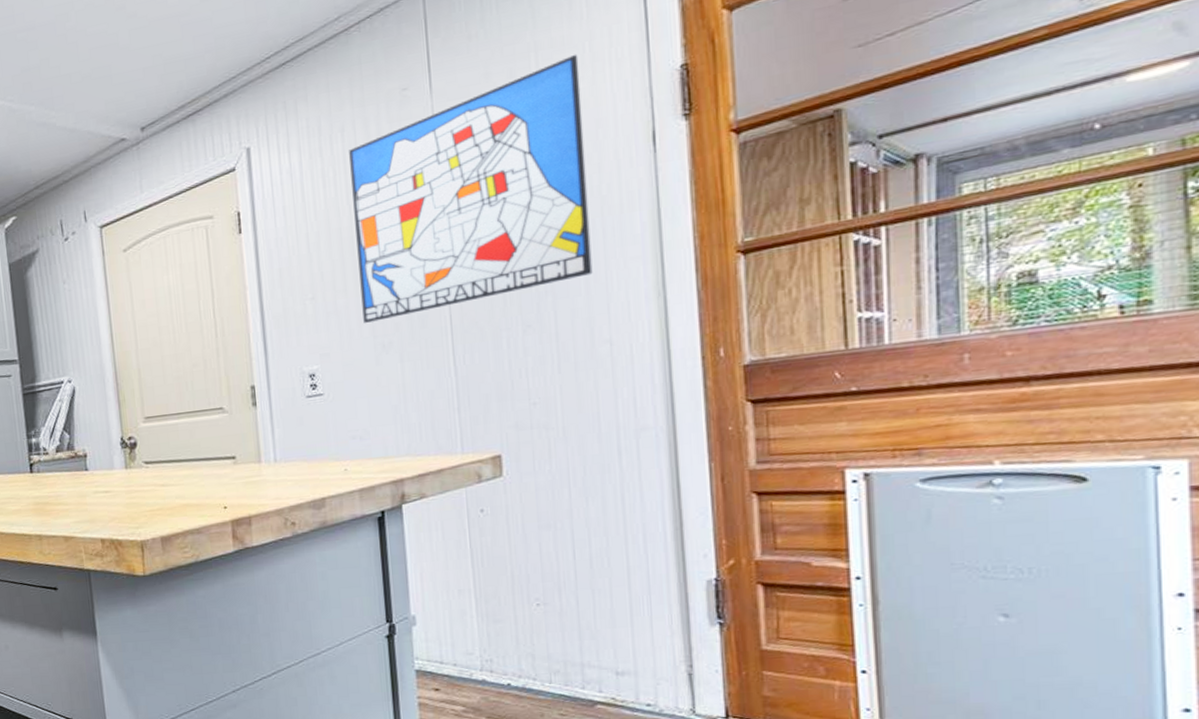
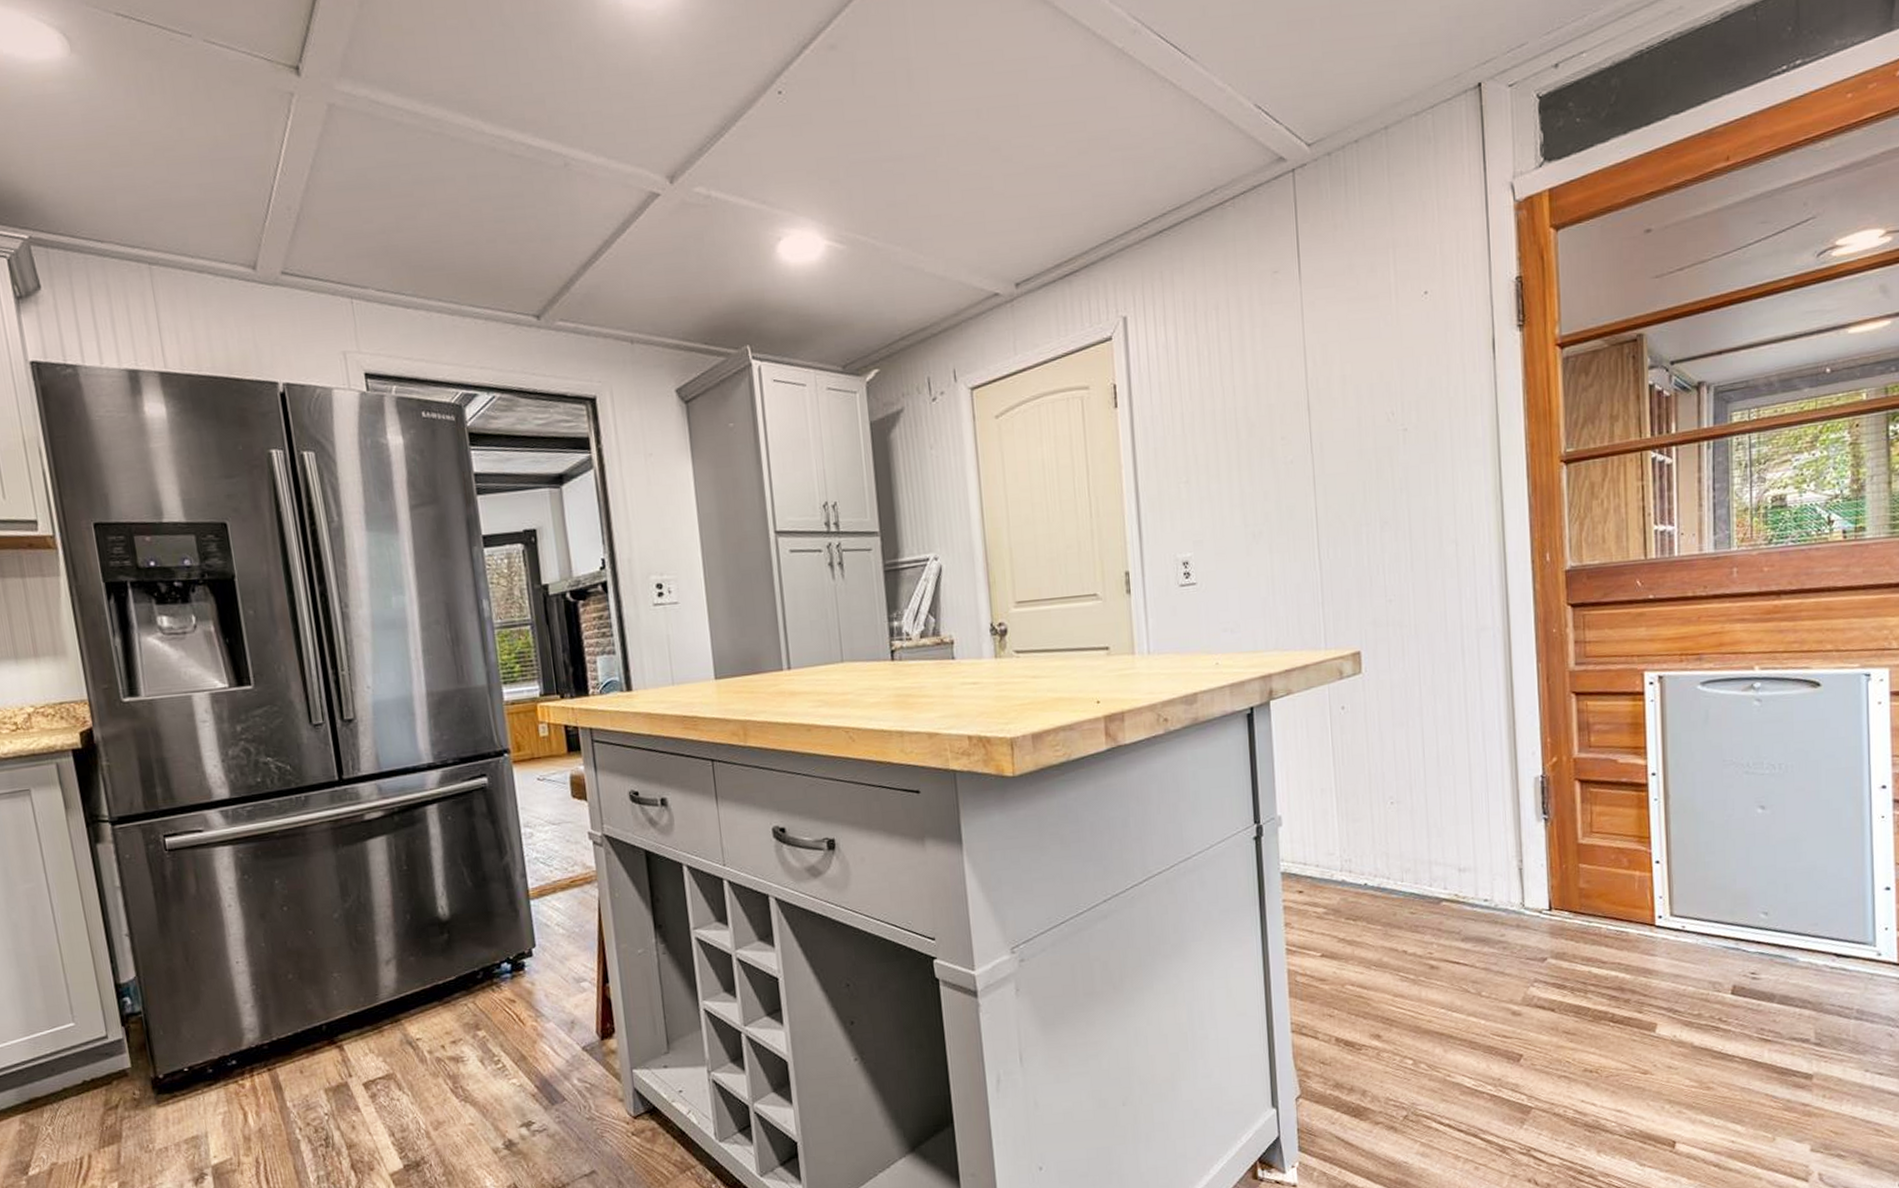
wall art: present [349,54,593,323] -> none [1223,255,1441,511]

